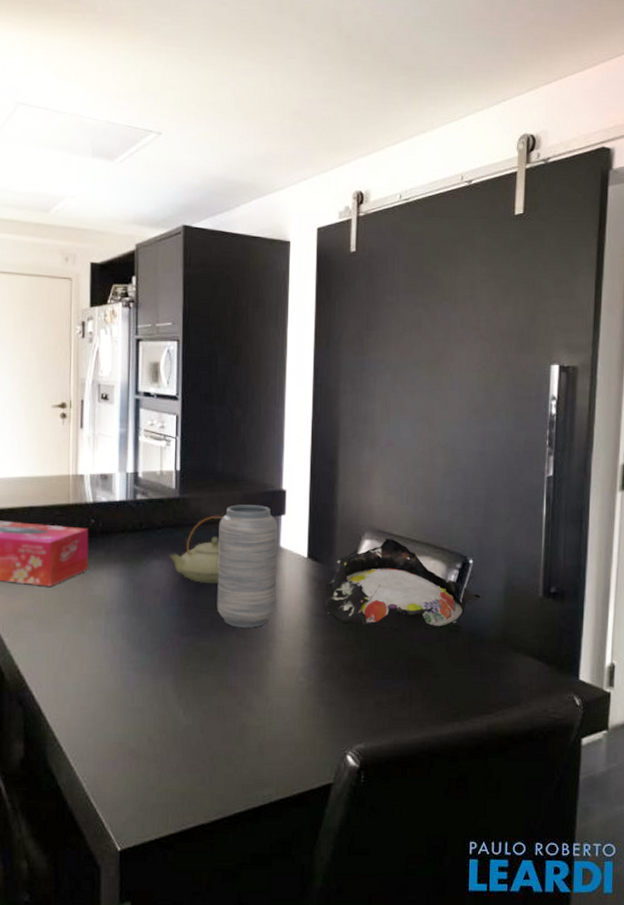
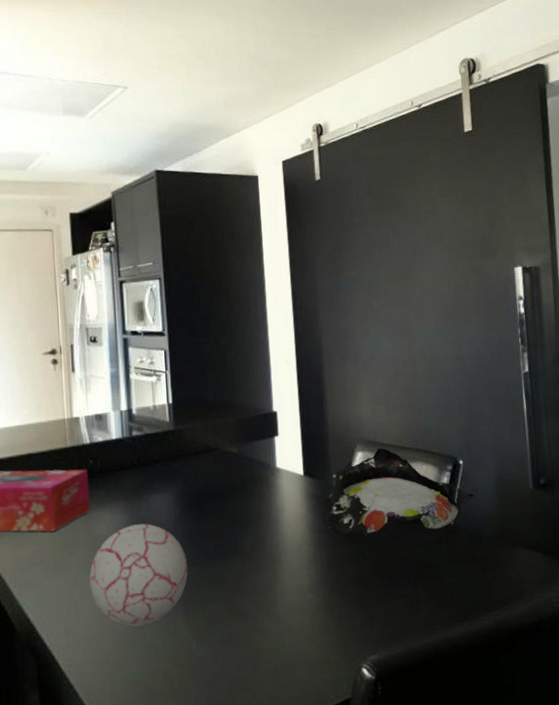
decorative ball: none [82,588,182,689] -> present [89,523,188,626]
teapot: present [168,515,223,584] -> none [168,443,220,512]
vase: present [217,504,278,628] -> none [215,429,277,552]

